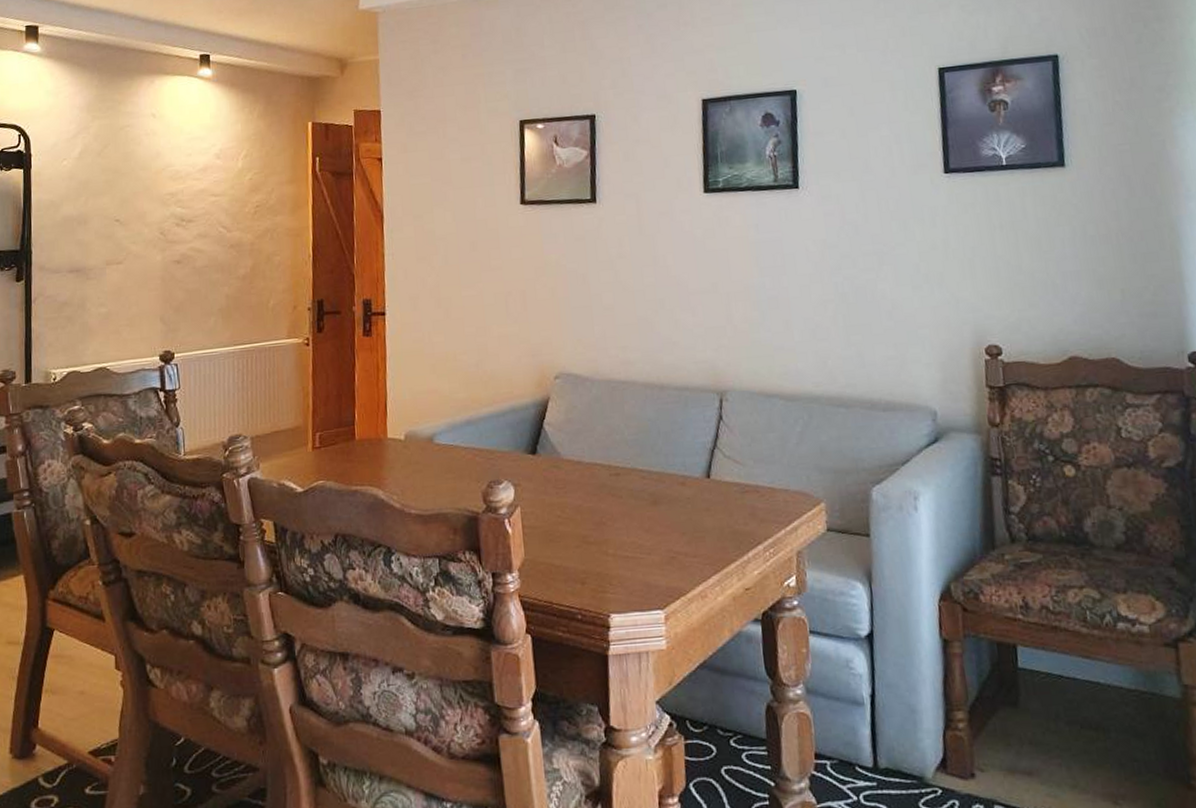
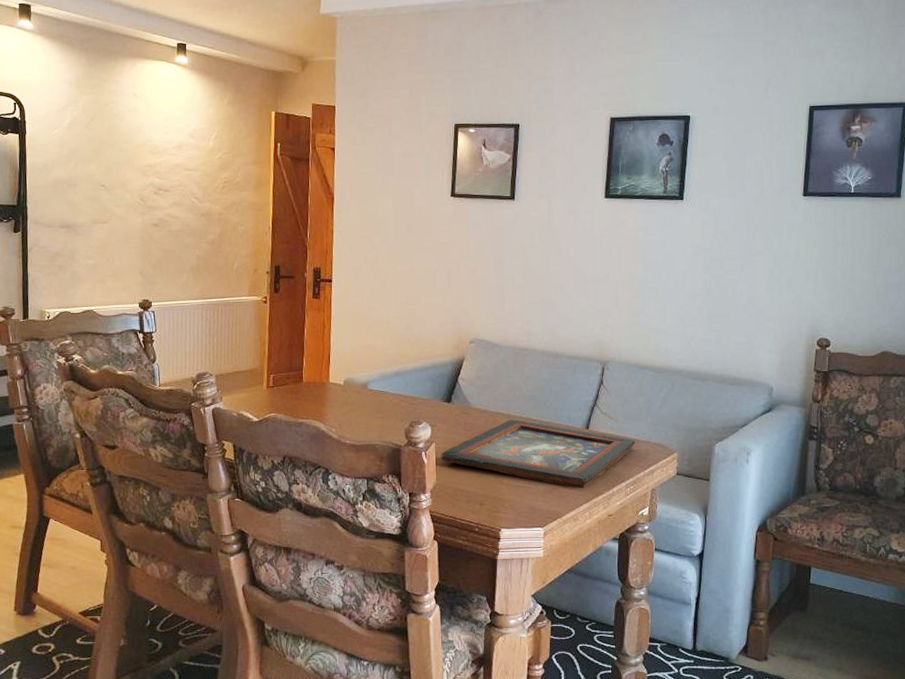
decorative tray: none [528,471,771,555] -> present [441,419,636,488]

